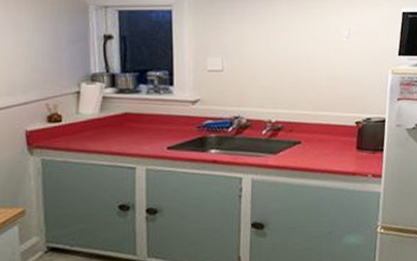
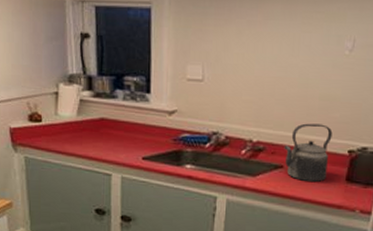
kettle: none [300,101,341,154] -> present [284,123,333,183]

